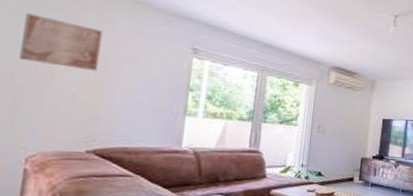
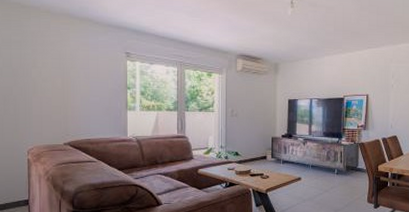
wall art: present [20,13,104,71] -> none [13,40,63,79]

